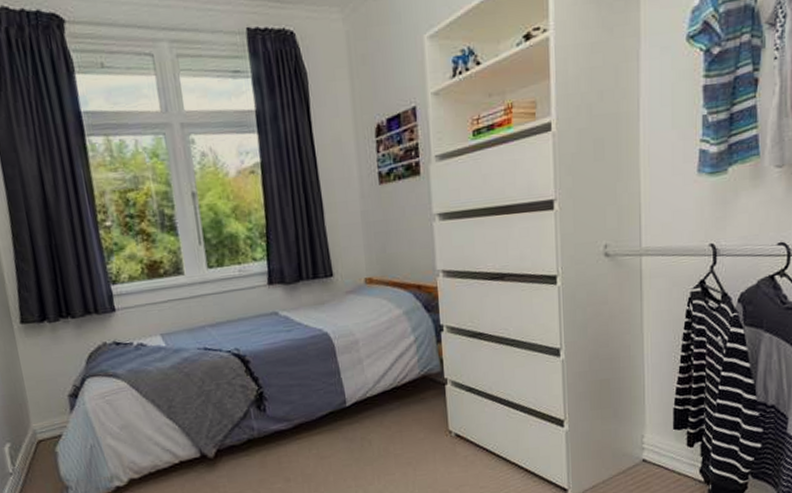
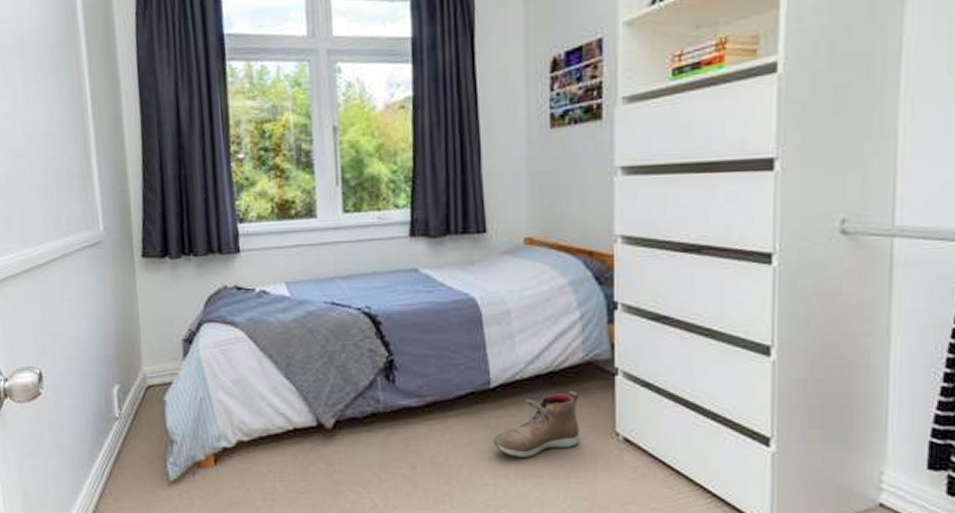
boot: none [351,401,422,462] -> present [492,390,580,459]

